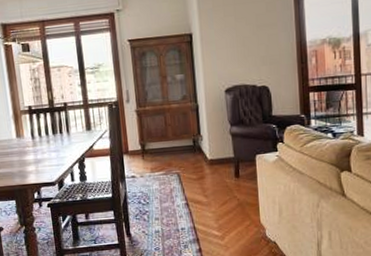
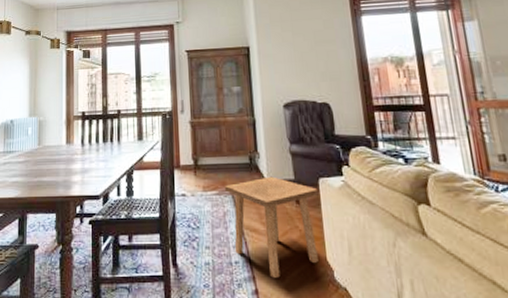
stool: none [171,156,256,238] -> present [225,176,319,278]

